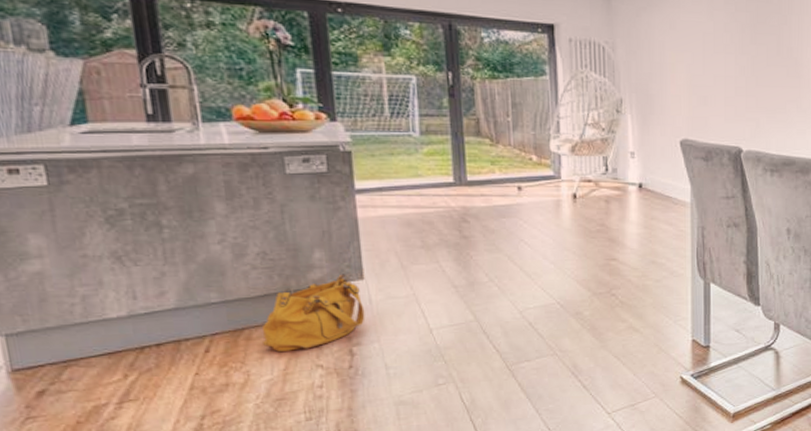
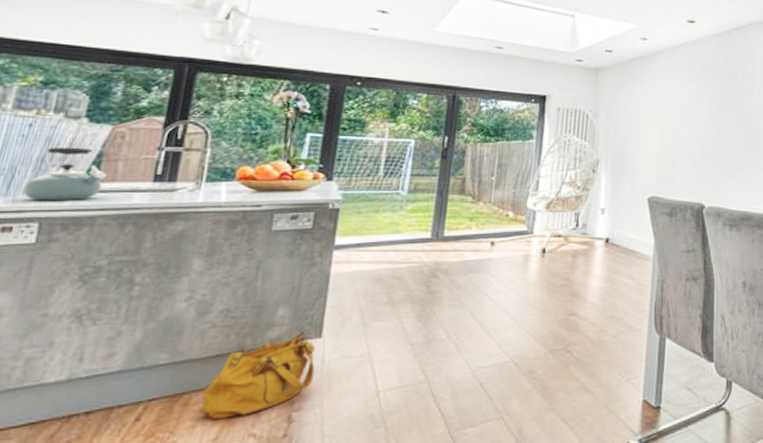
kettle: none [13,83,97,143] -> present [22,147,108,201]

